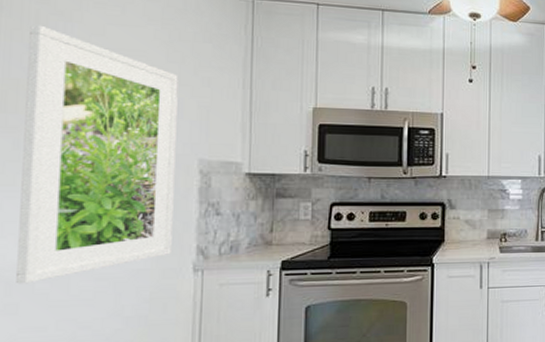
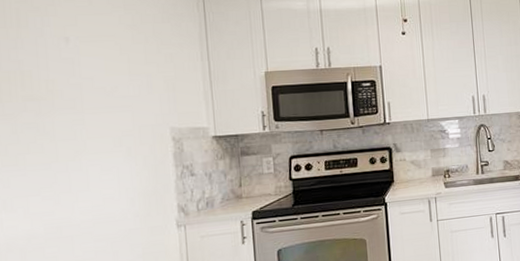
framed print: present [16,24,179,284] -> none [13,21,156,250]

